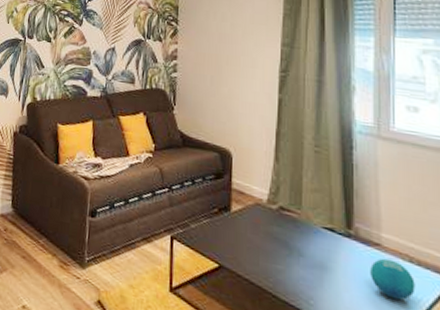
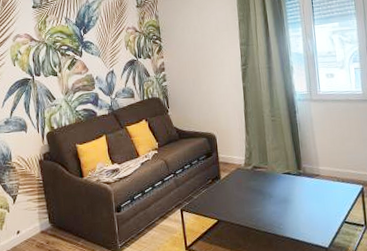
decorative orb: present [370,258,416,300] -> none [315,183,343,209]

